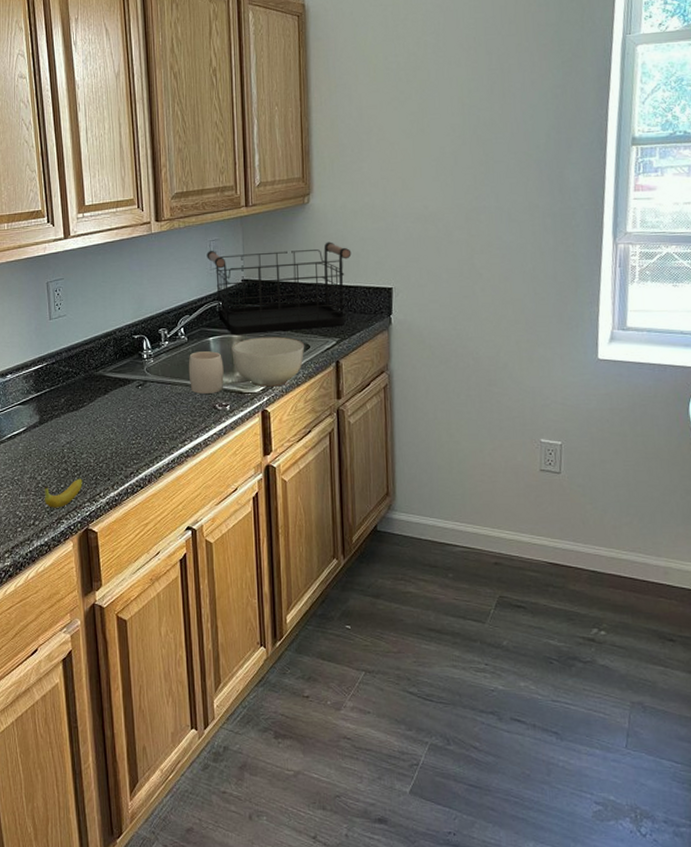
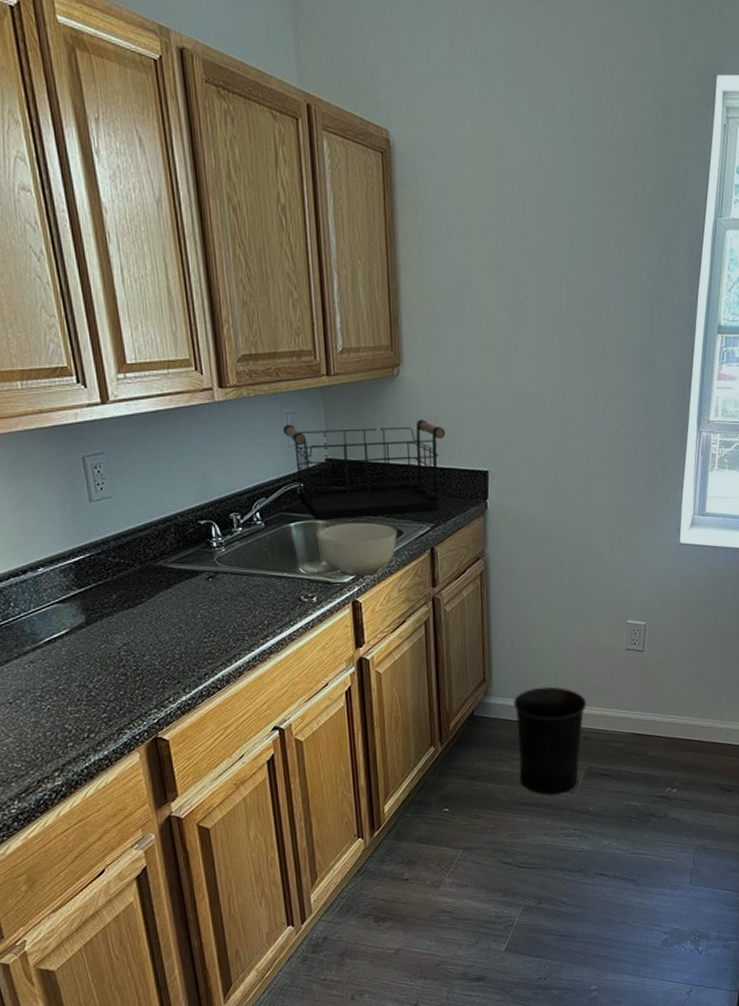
fruit: present [44,478,83,508] -> none [98,683,147,718]
mug: present [188,351,224,395] -> none [266,538,309,586]
waste bin: none [418,505,498,623] -> present [513,686,587,795]

